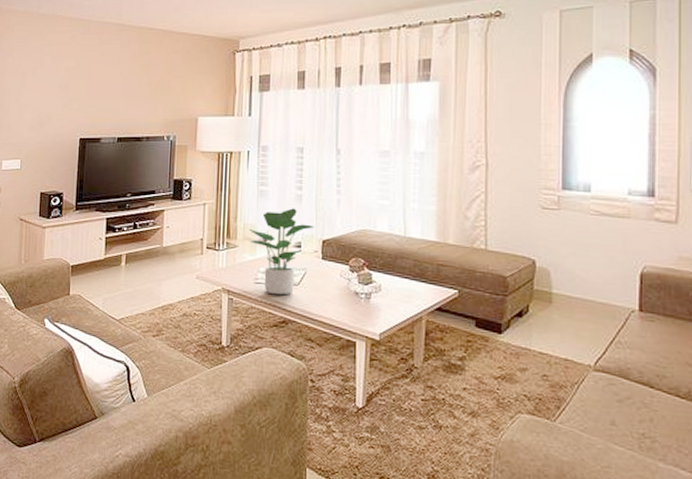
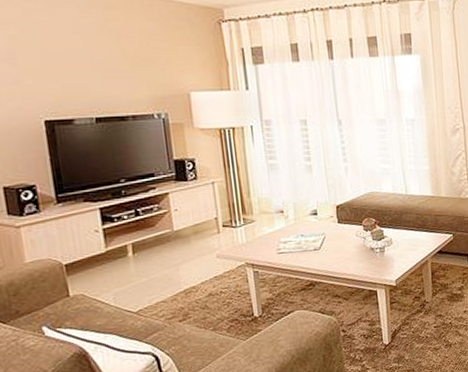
potted plant: present [249,208,315,295] -> none [264,179,328,262]

